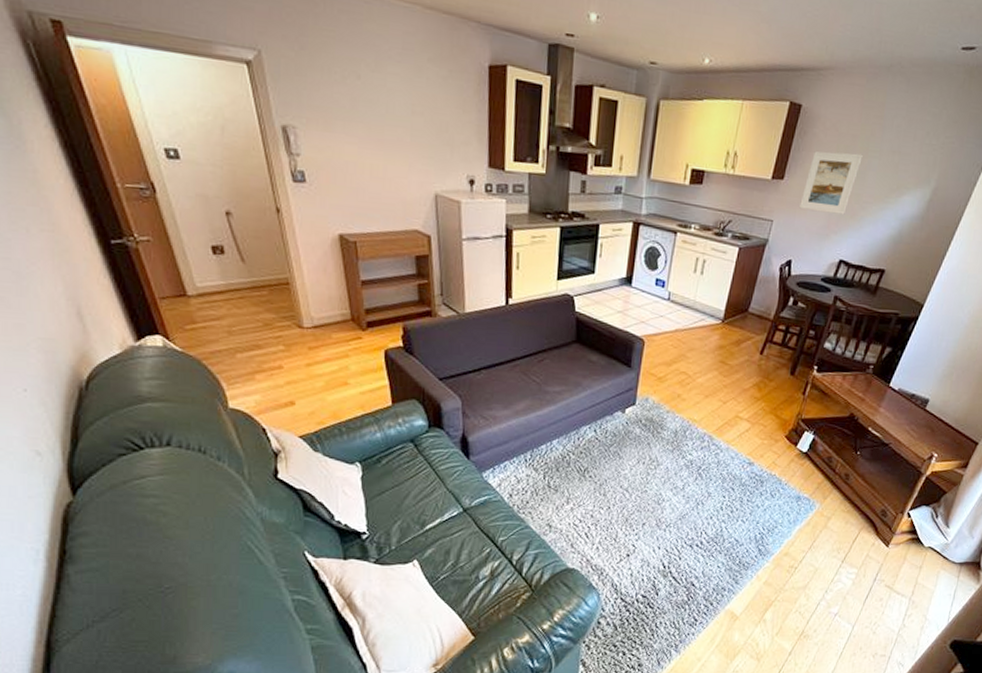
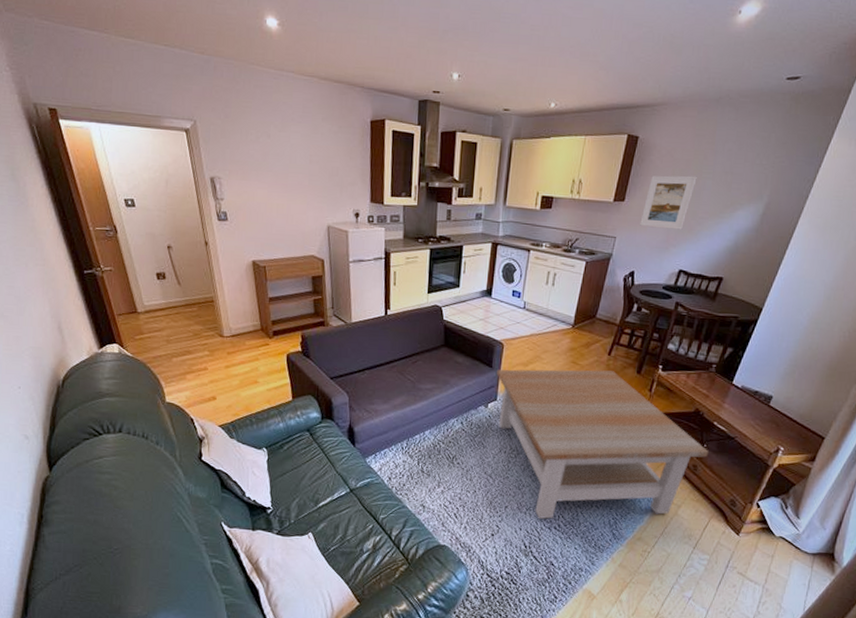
coffee table: none [636,369,862,536] -> present [497,369,709,519]

